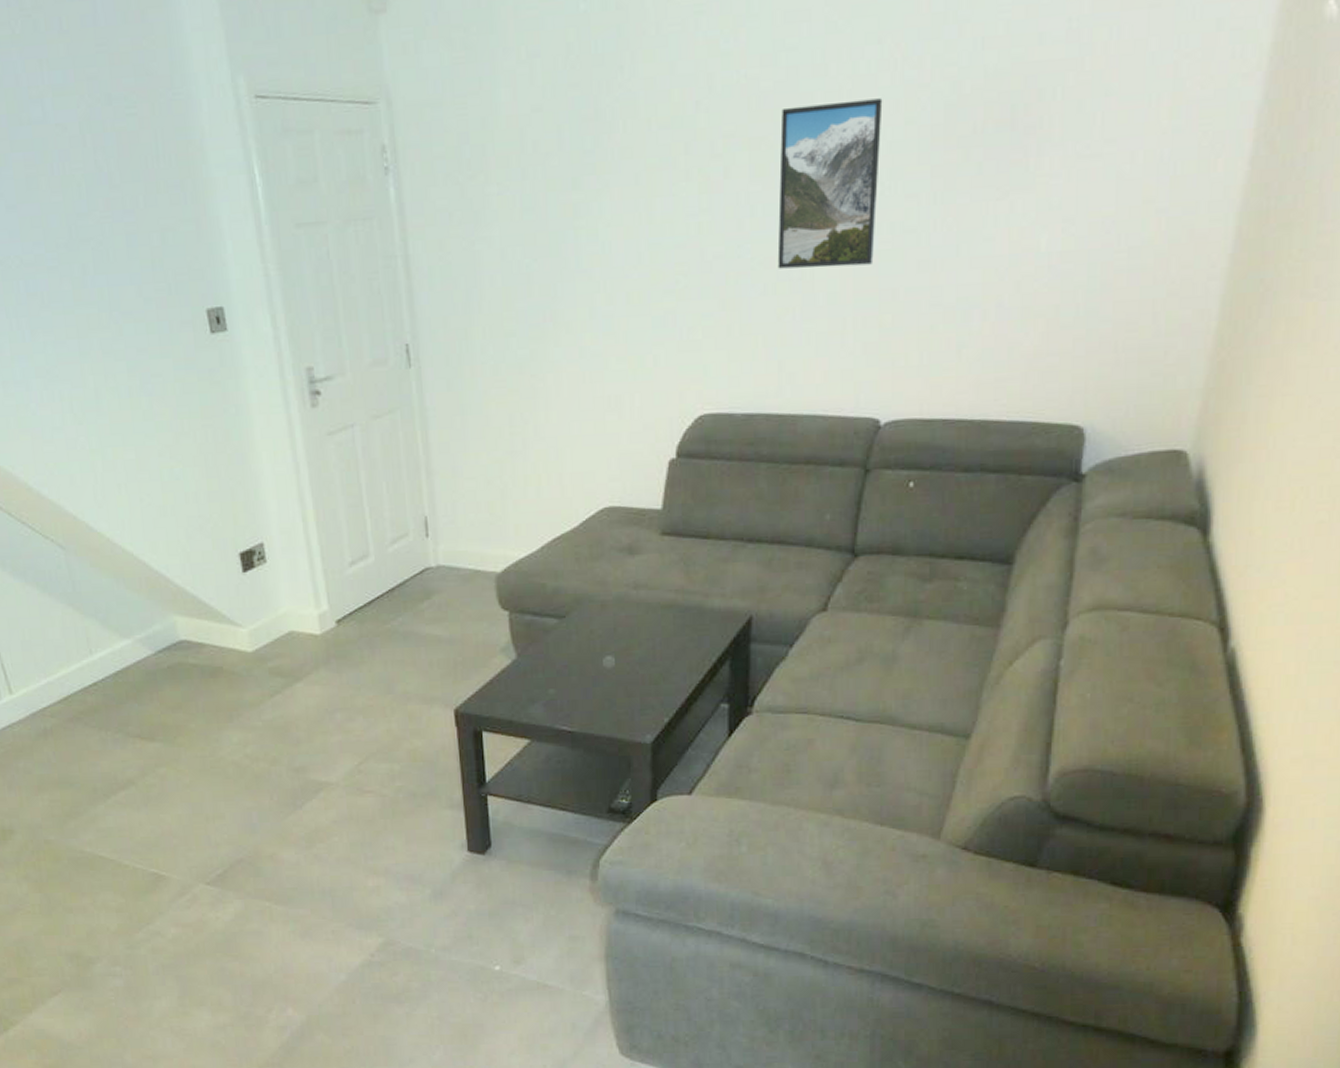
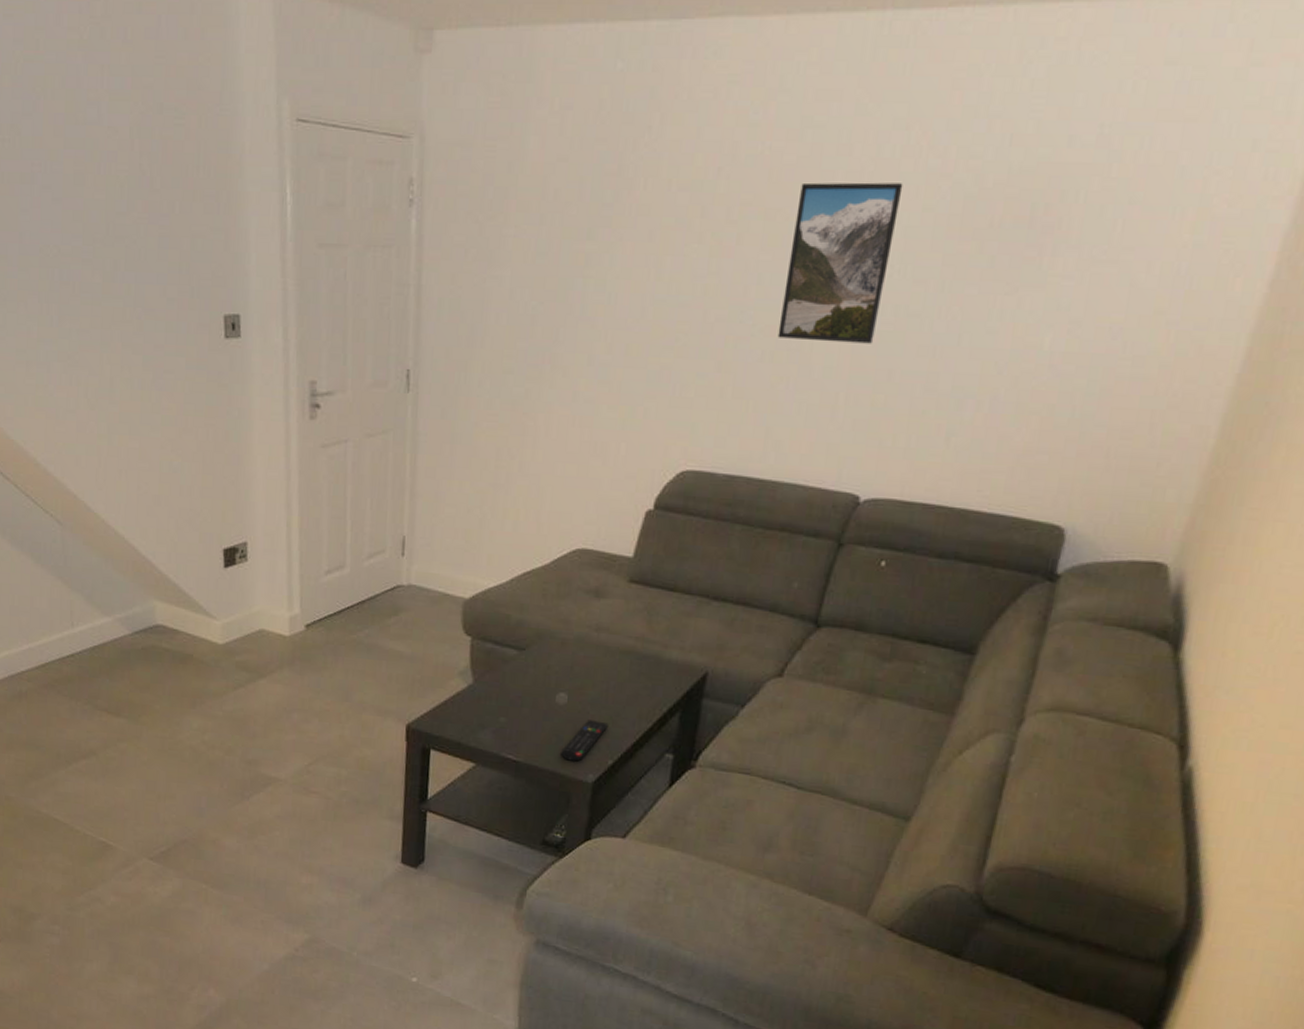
remote control: none [615,679,660,724] -> present [561,720,609,762]

